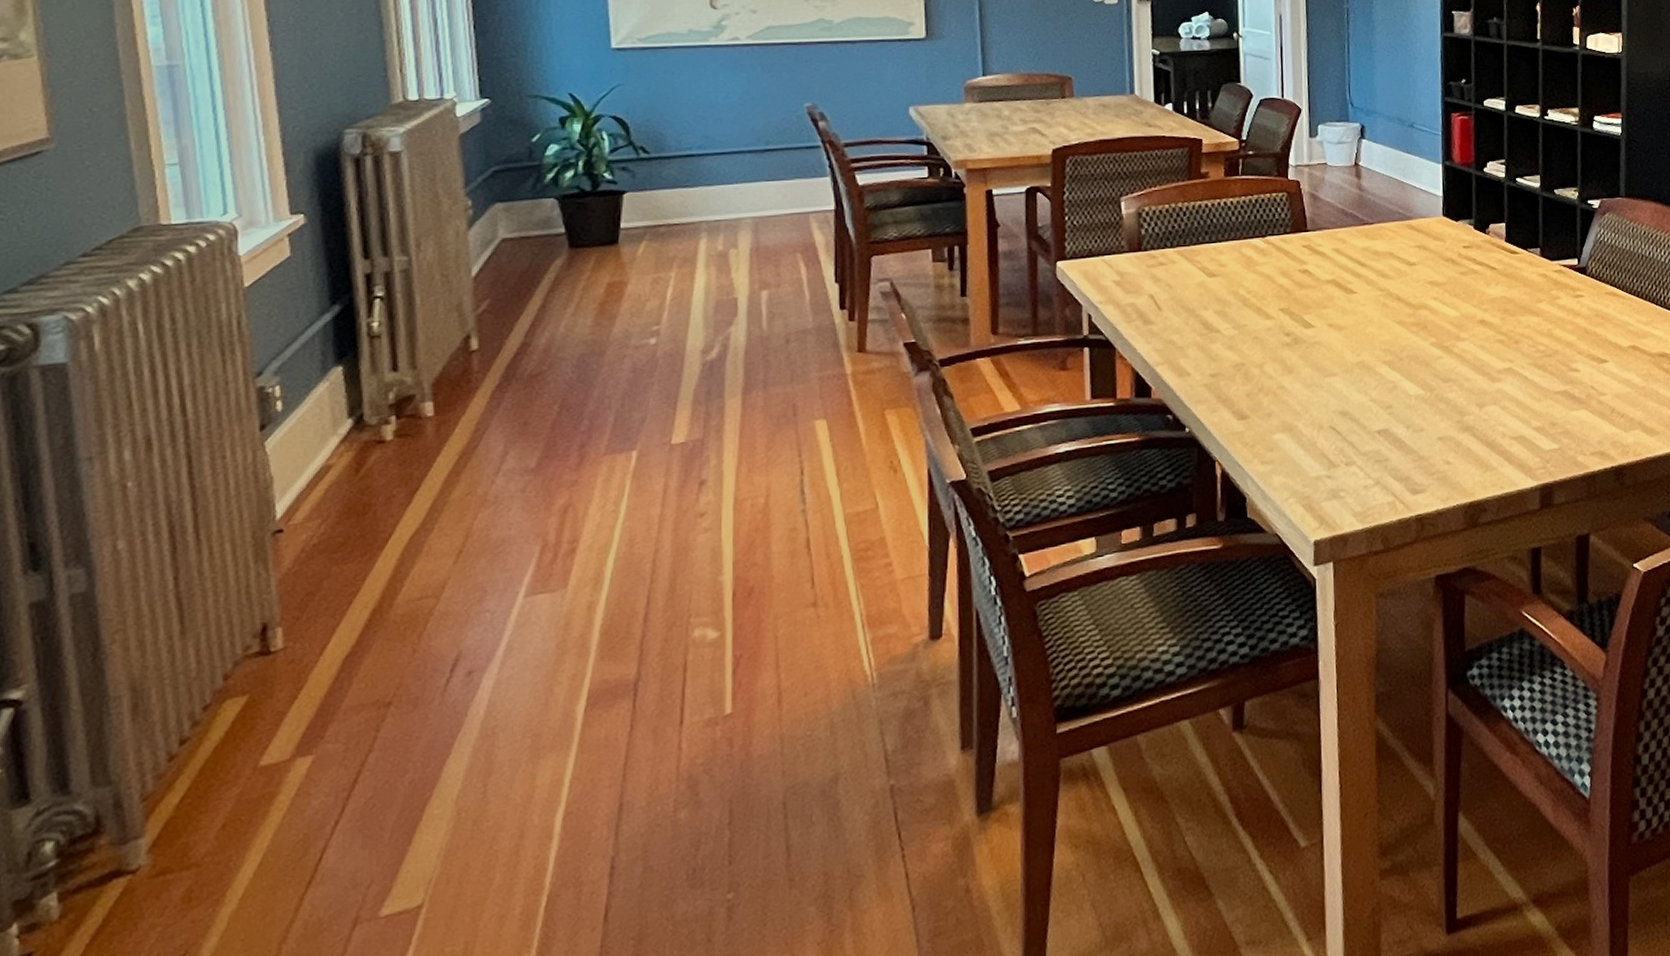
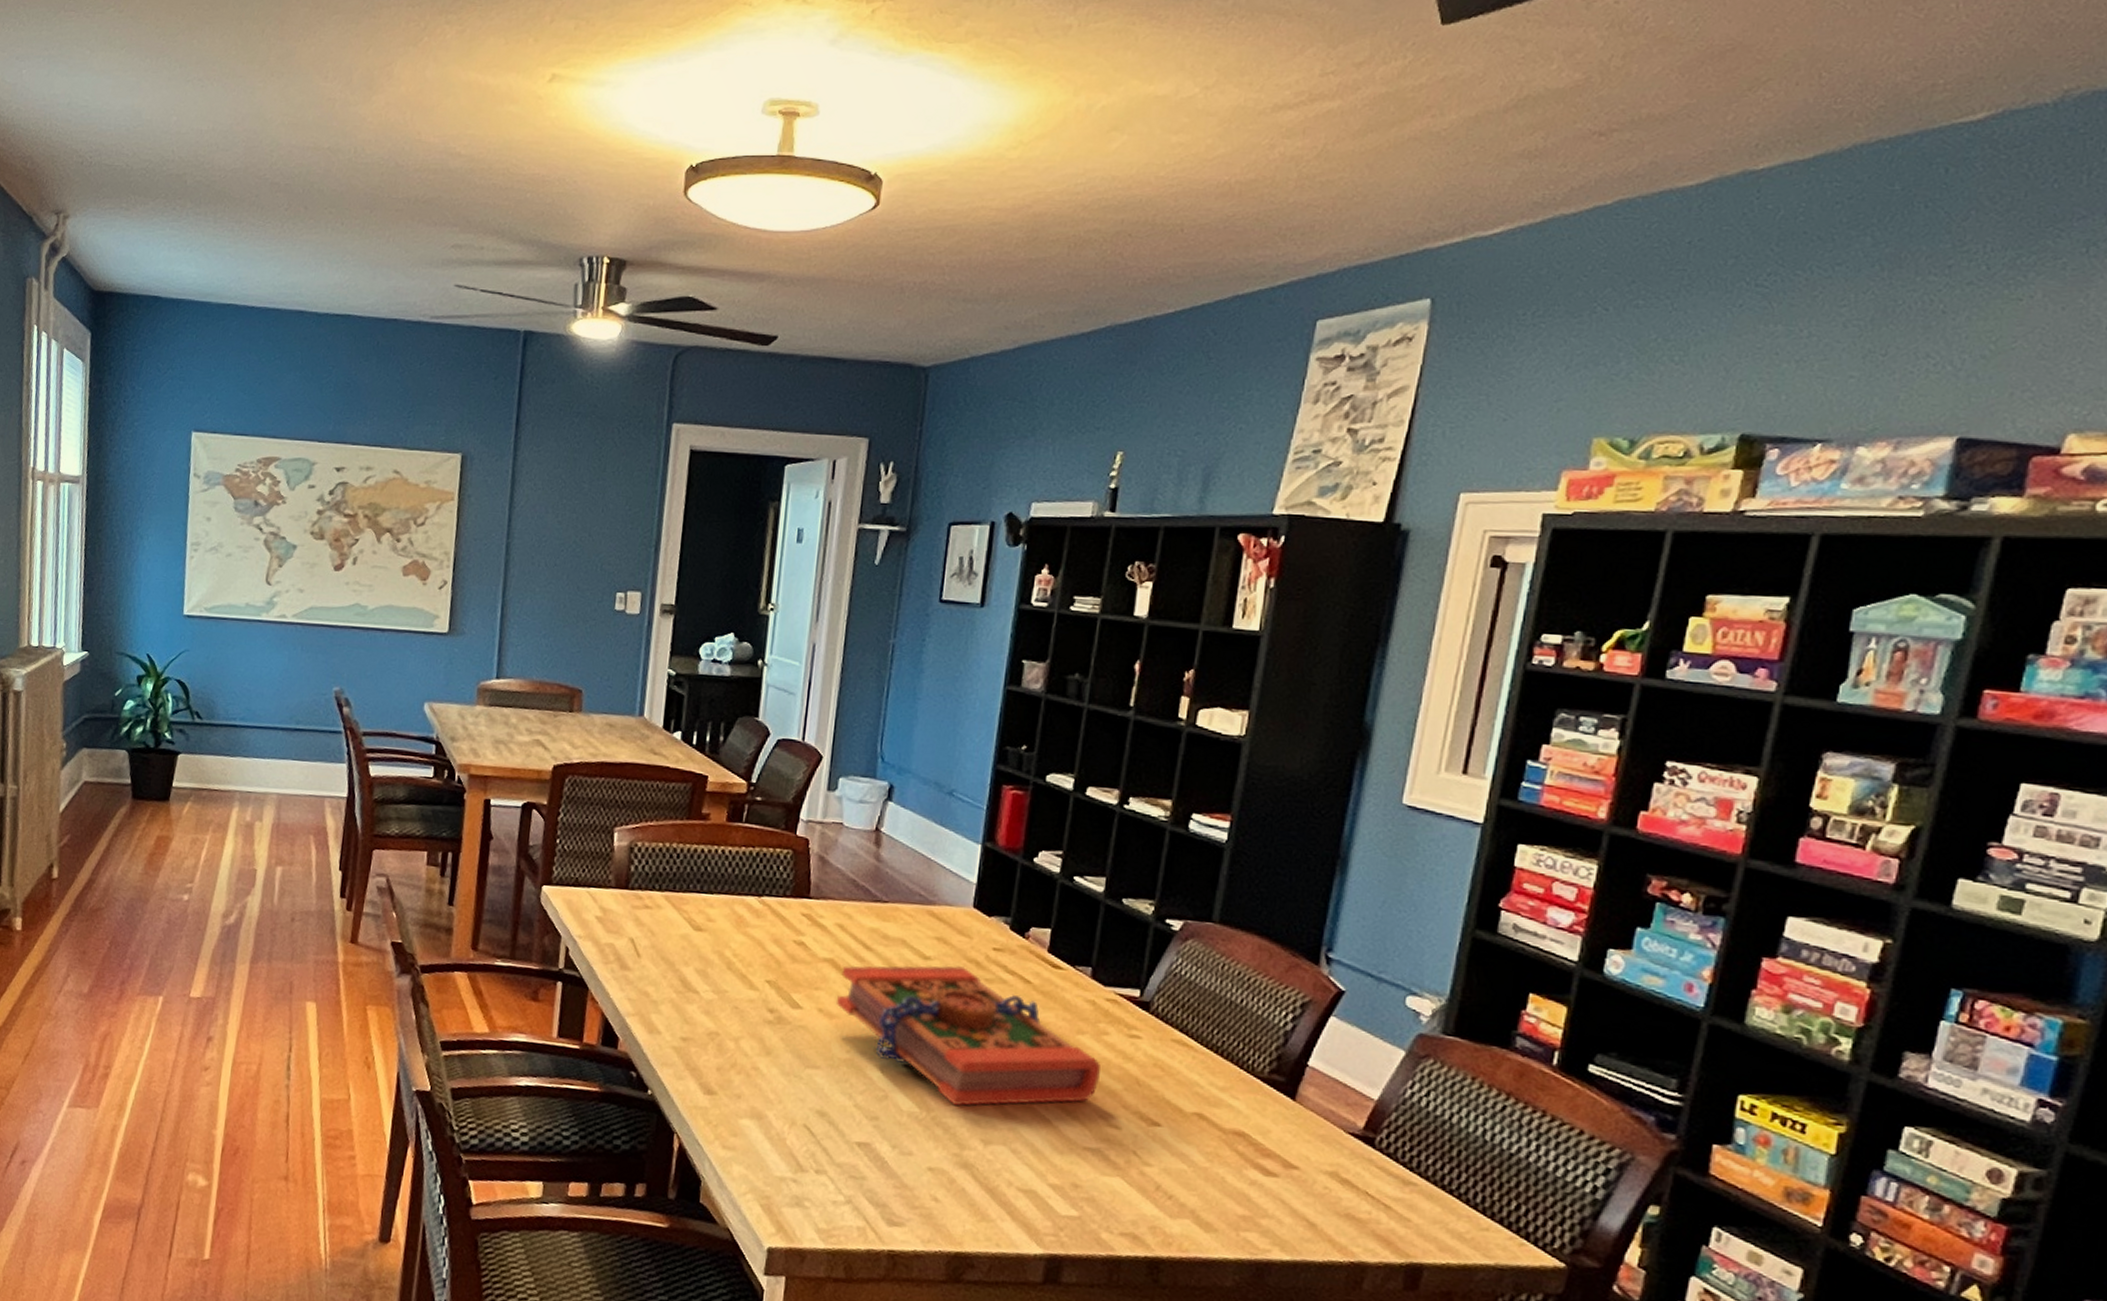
book: none [1342,266,1559,381] -> present [835,965,1101,1107]

